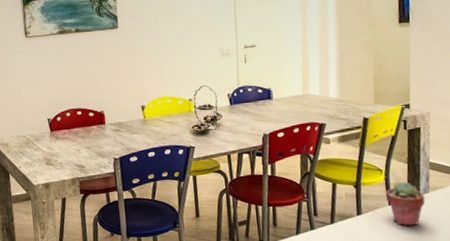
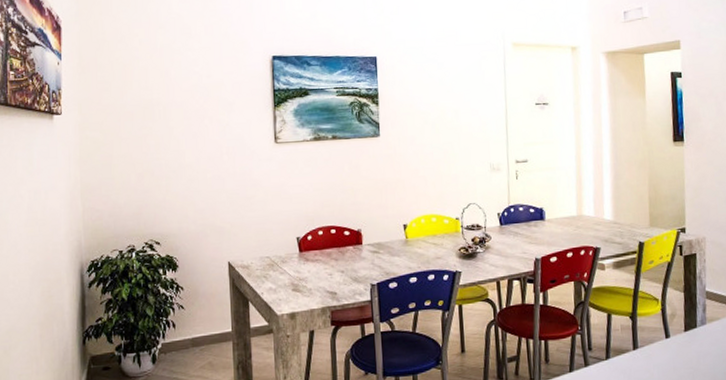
potted succulent: present [385,182,426,226] -> none [662,312,703,362]

